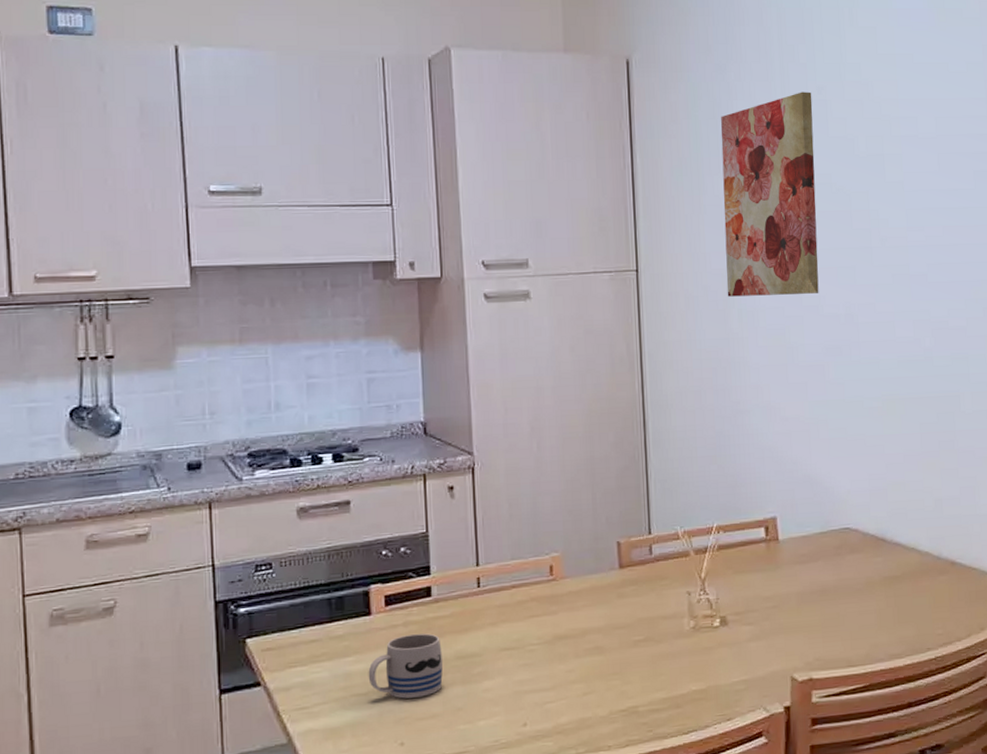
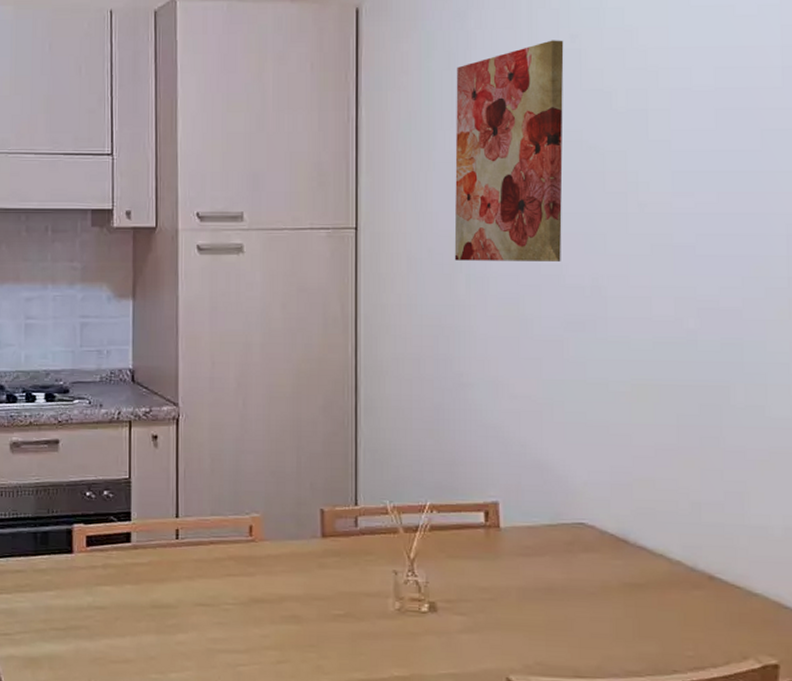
mug: present [368,633,443,699] -> none [67,577,139,640]

